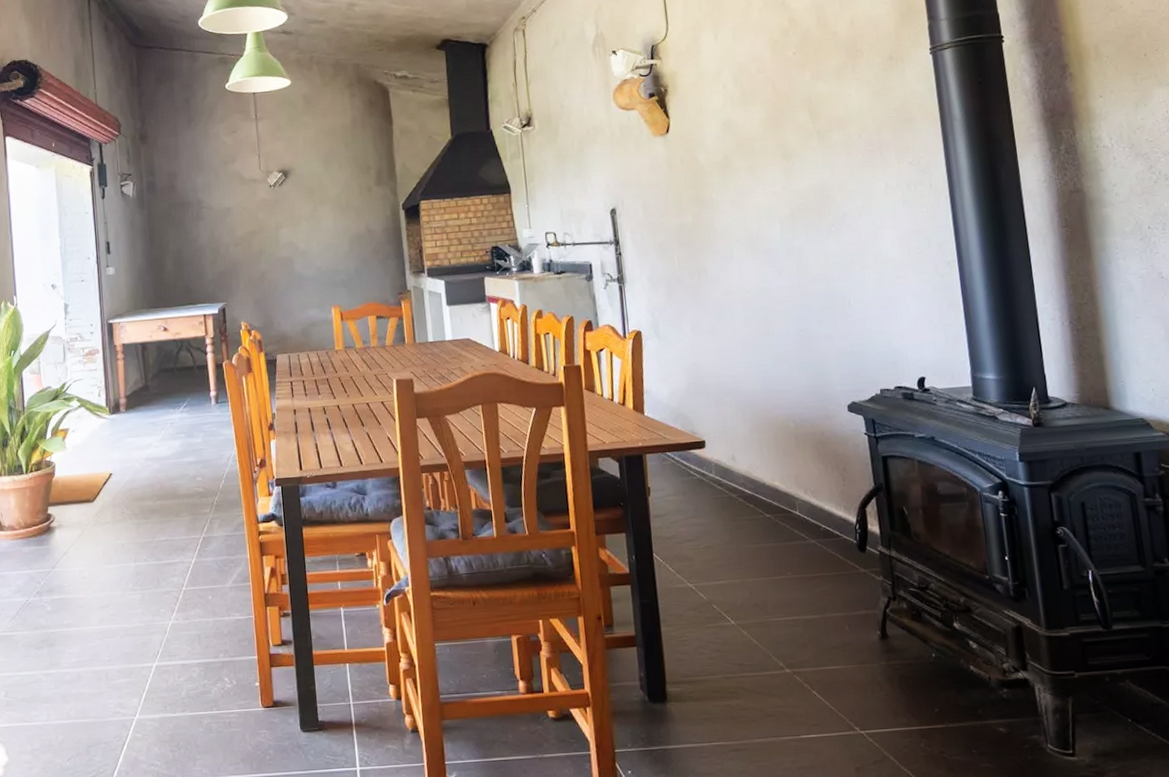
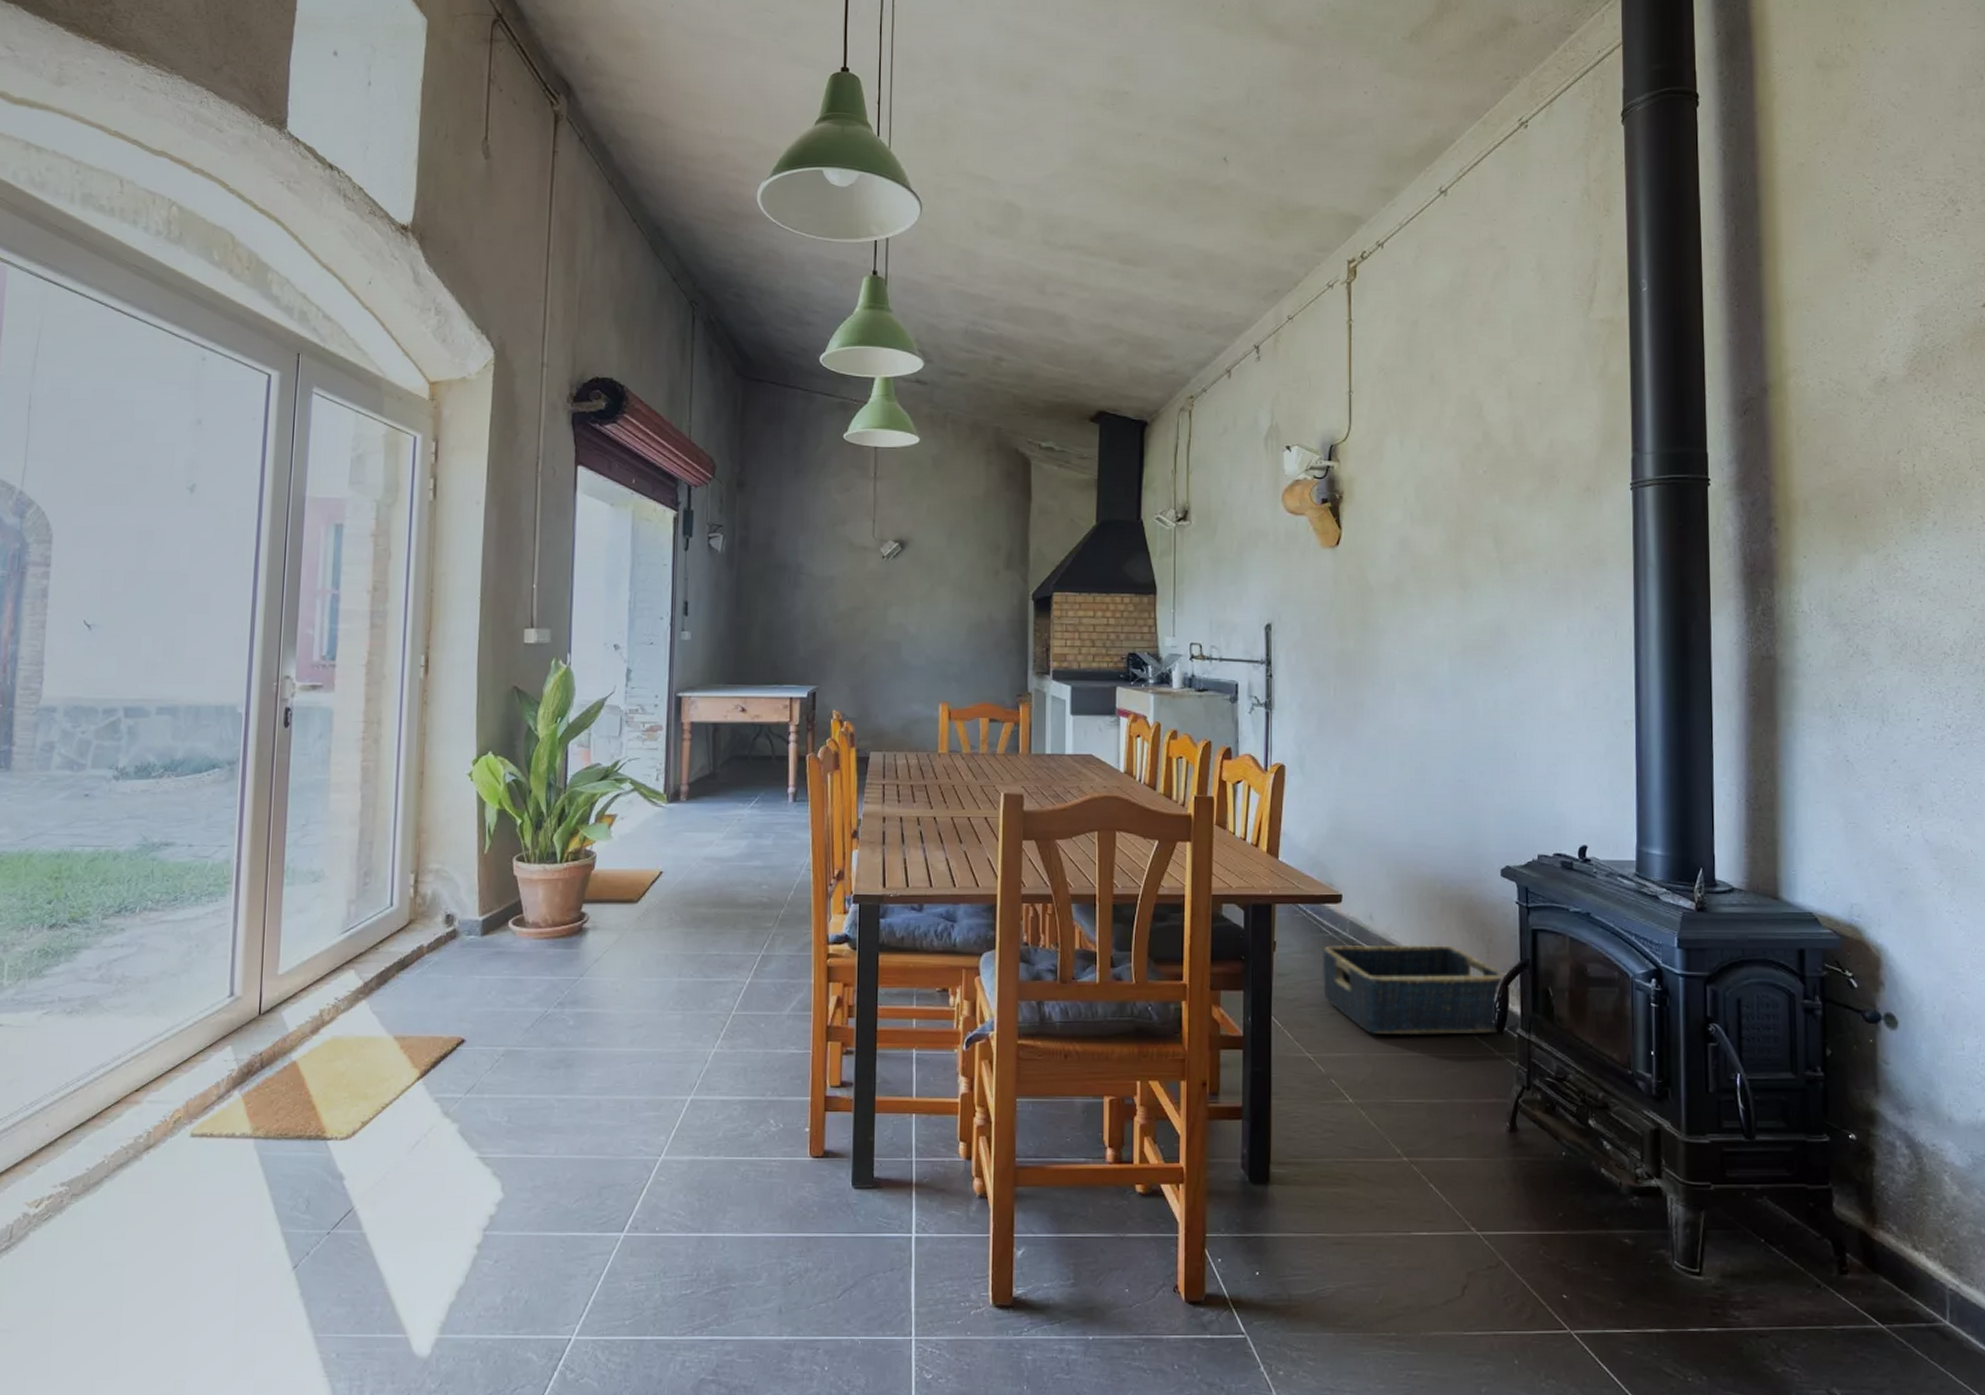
basket: none [693,477,871,562] -> present [1322,944,1510,1036]

